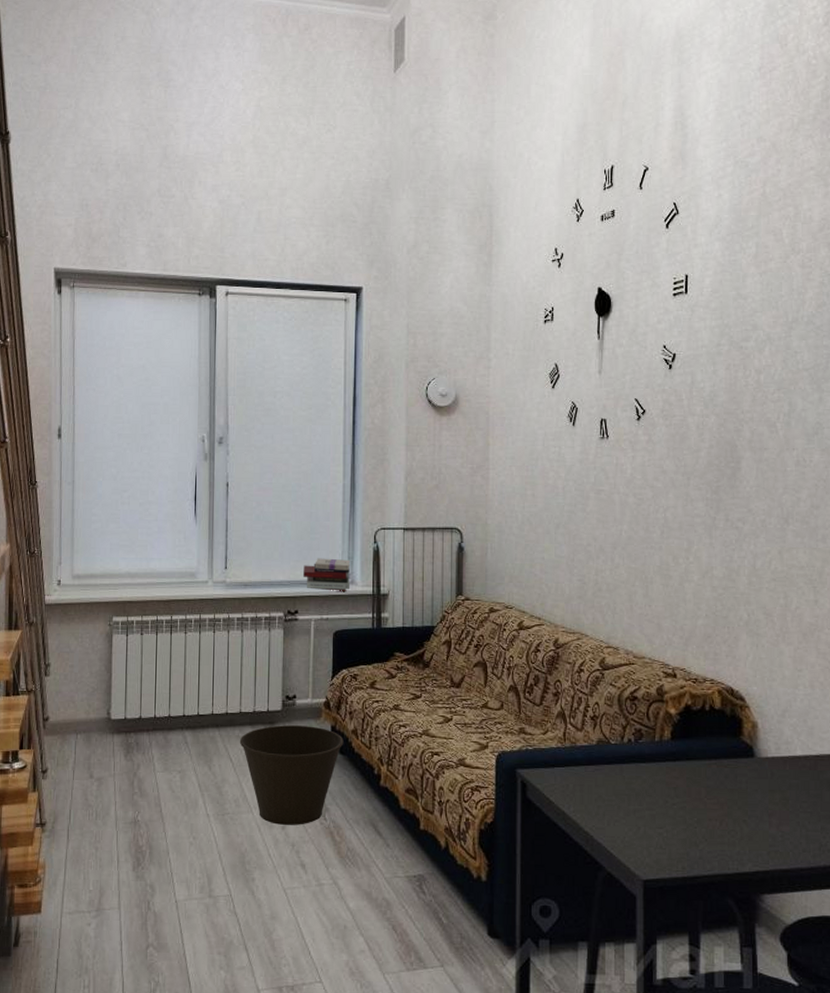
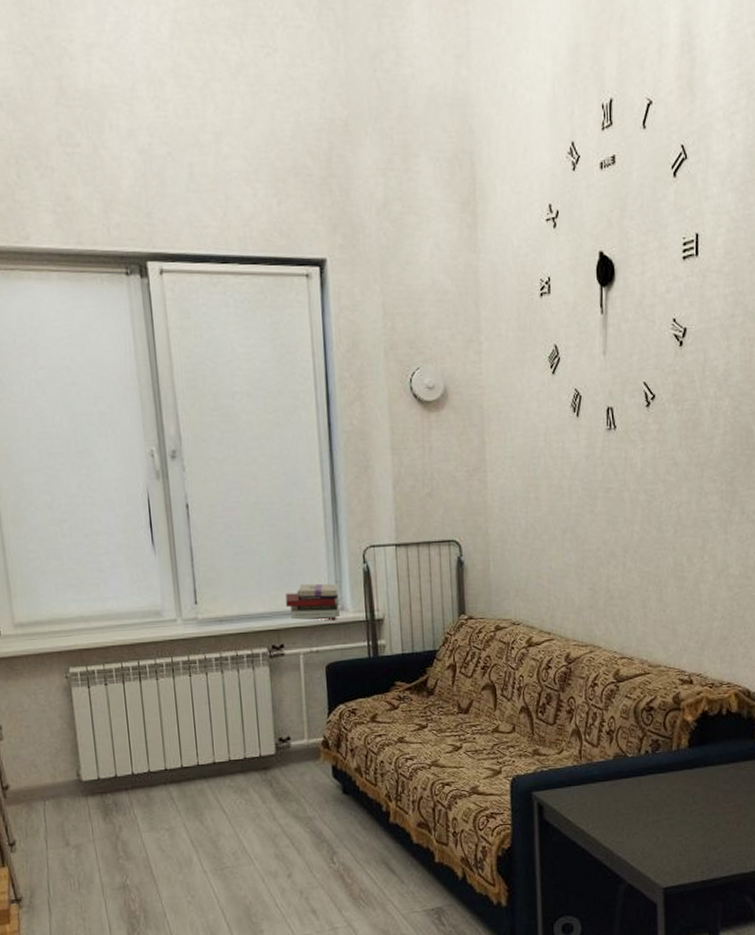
basket: present [239,725,344,825] -> none [231,768,347,874]

